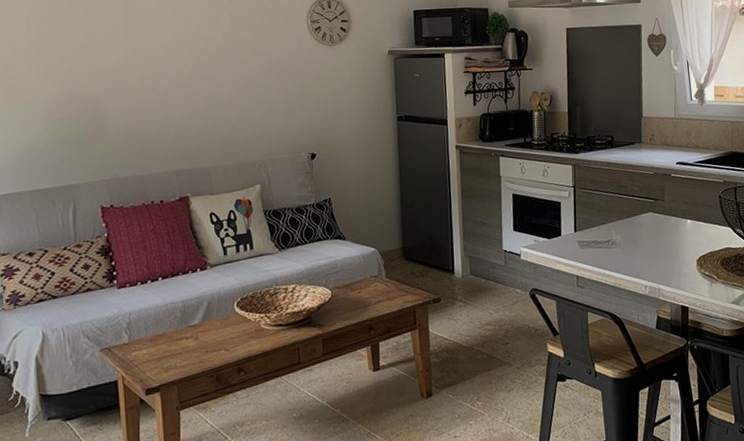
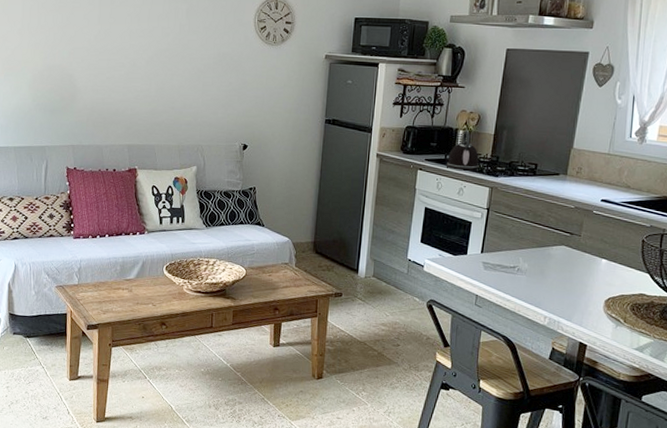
kettle: none [526,111,559,152] -> present [446,131,480,171]

